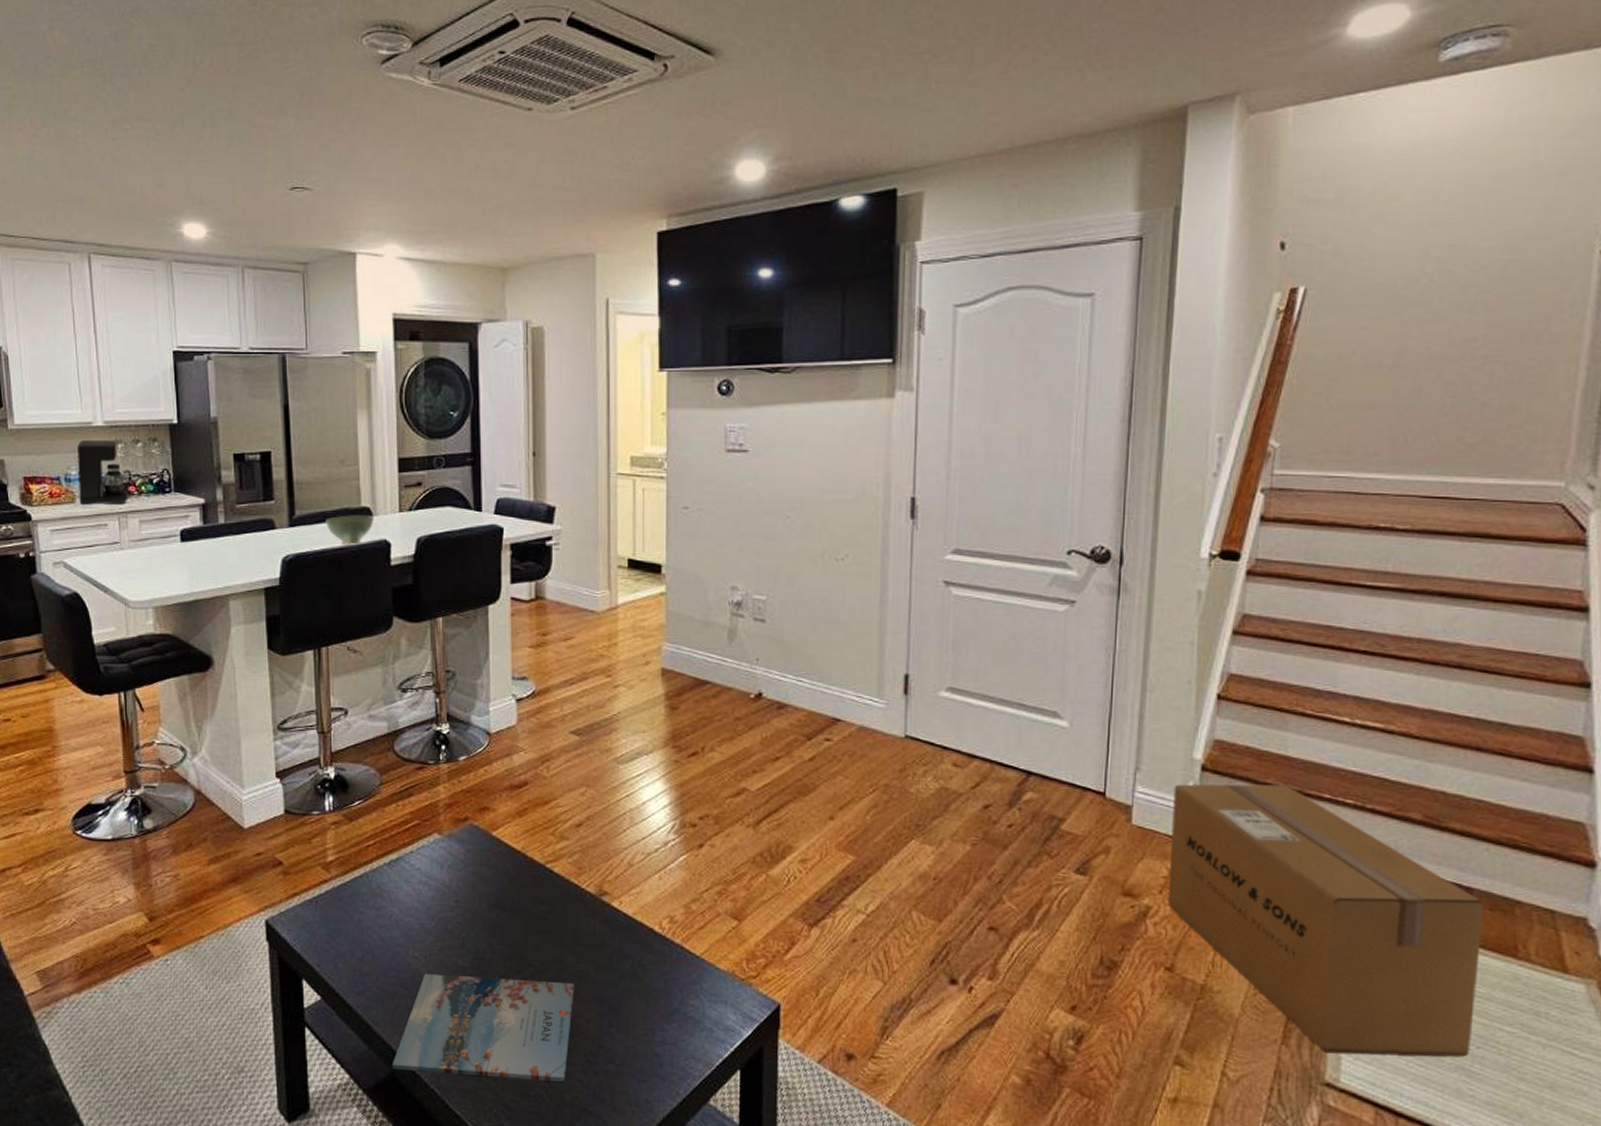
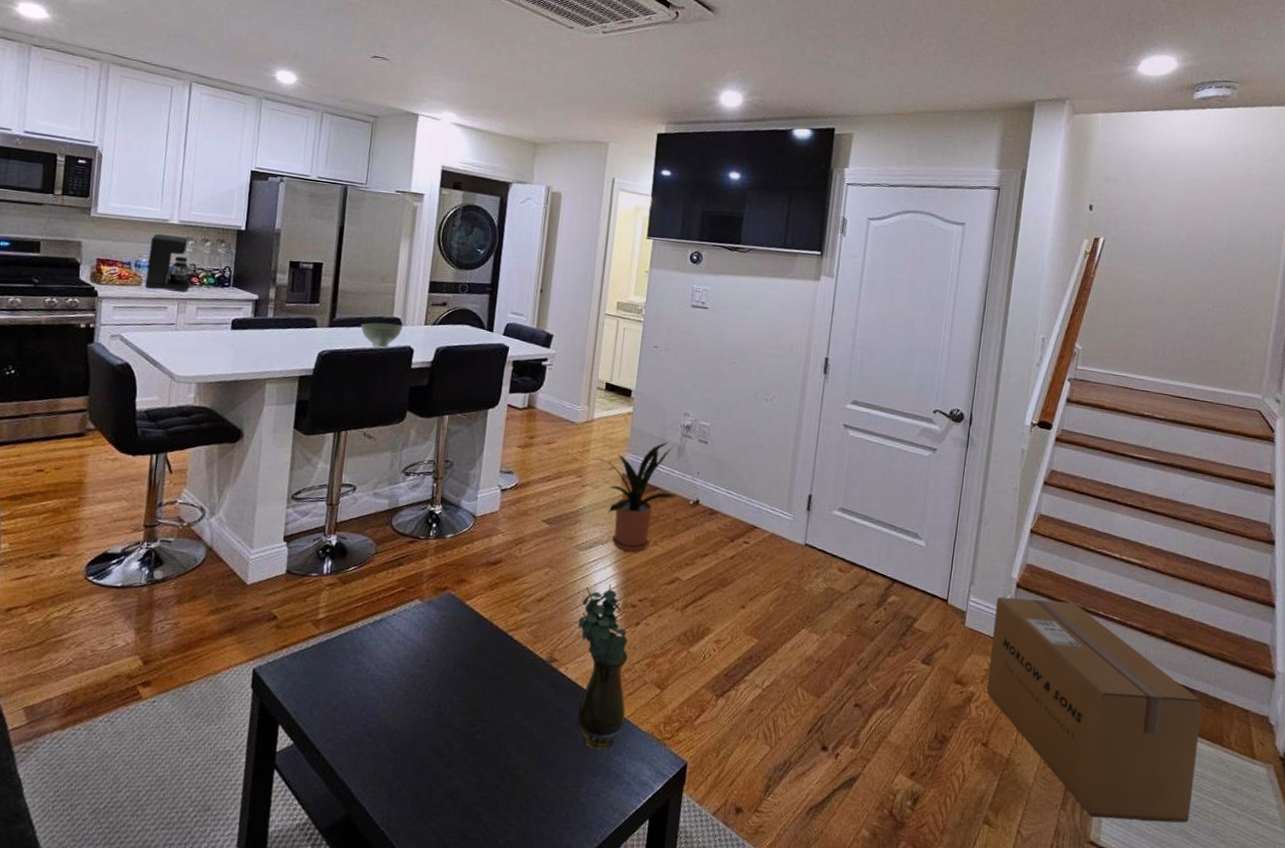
magazine: present [391,973,575,1082] -> none [348,724,520,827]
house plant: none [623,625,732,762] -> present [593,442,676,552]
vase: none [627,801,698,994] -> present [577,584,628,750]

